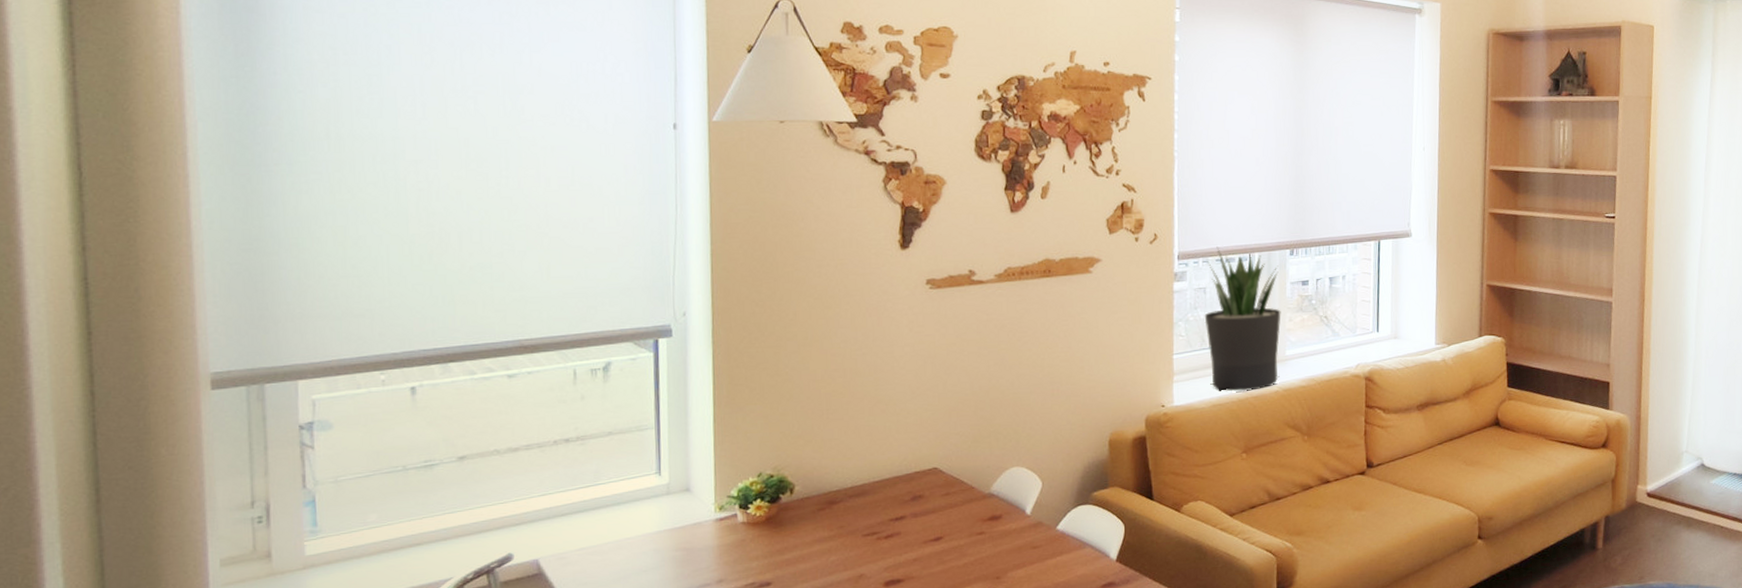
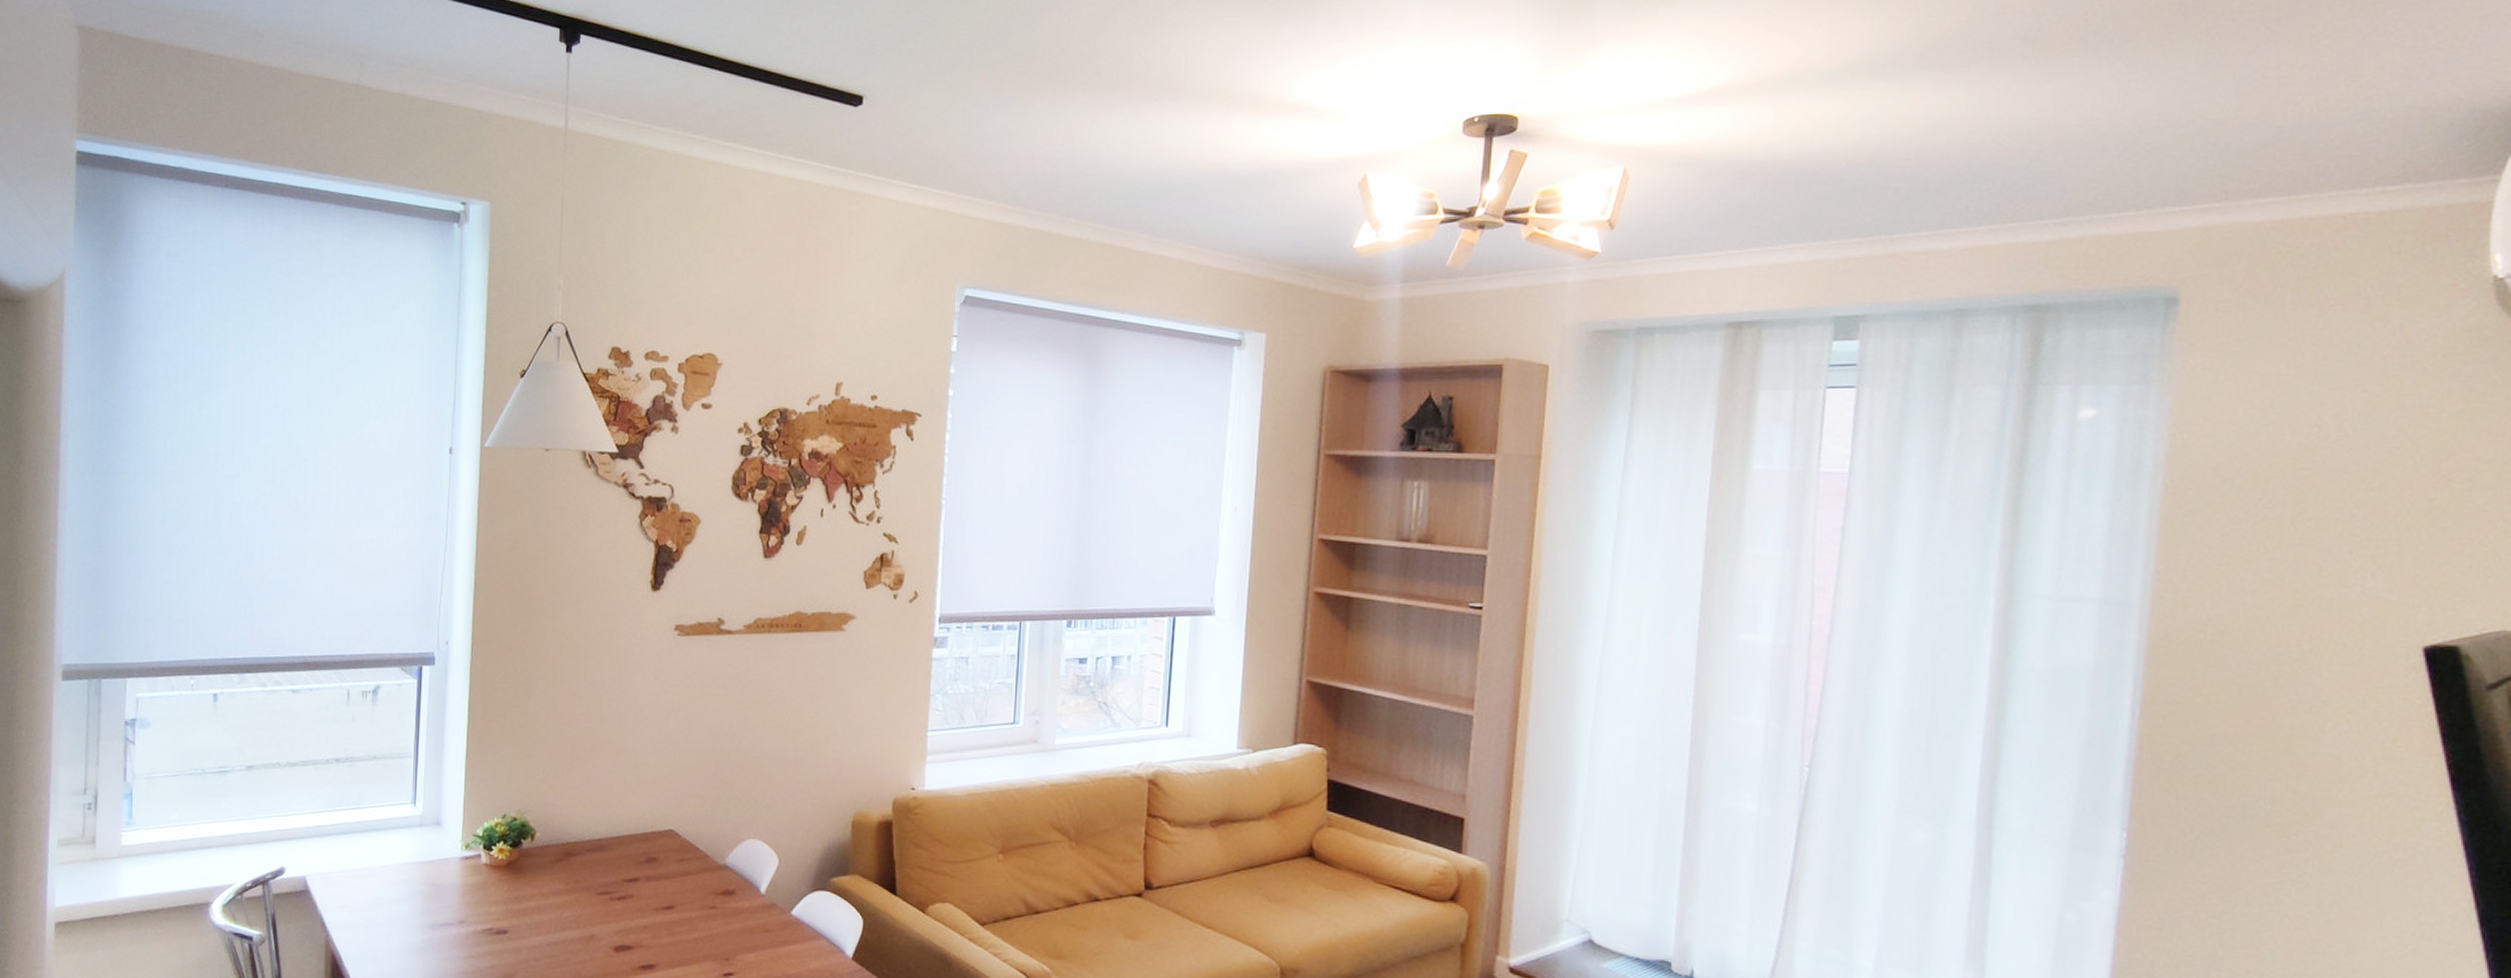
planter: present [1204,246,1281,392] -> none [964,611,1053,783]

